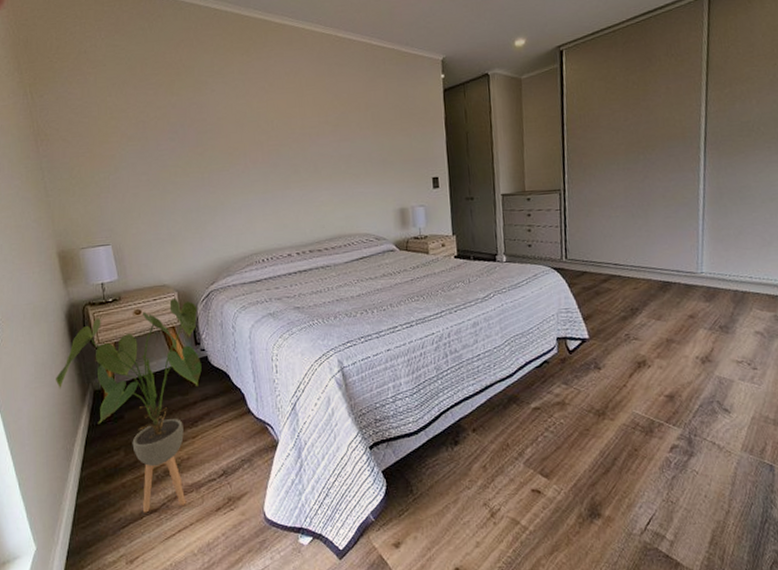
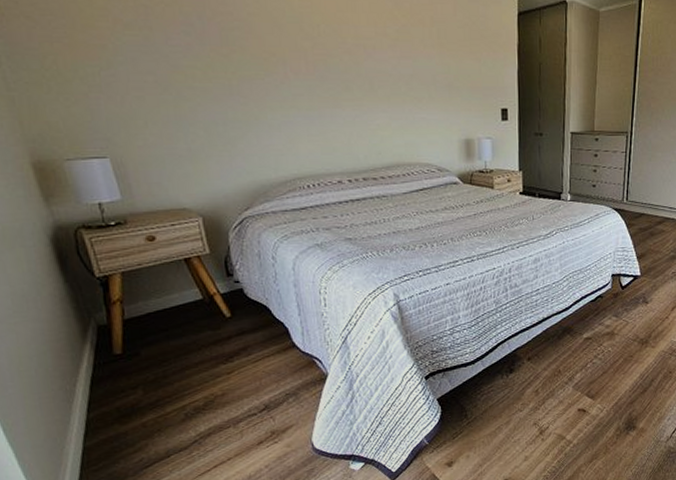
house plant: present [56,299,202,513] -> none [43,225,236,452]

